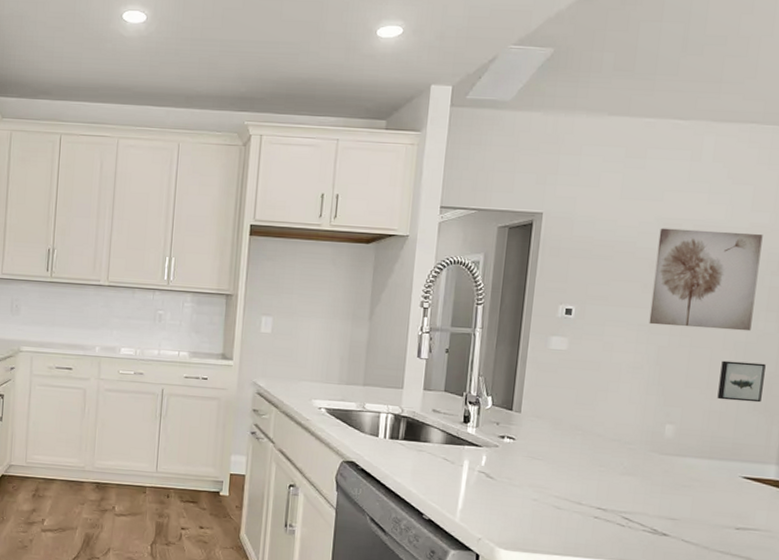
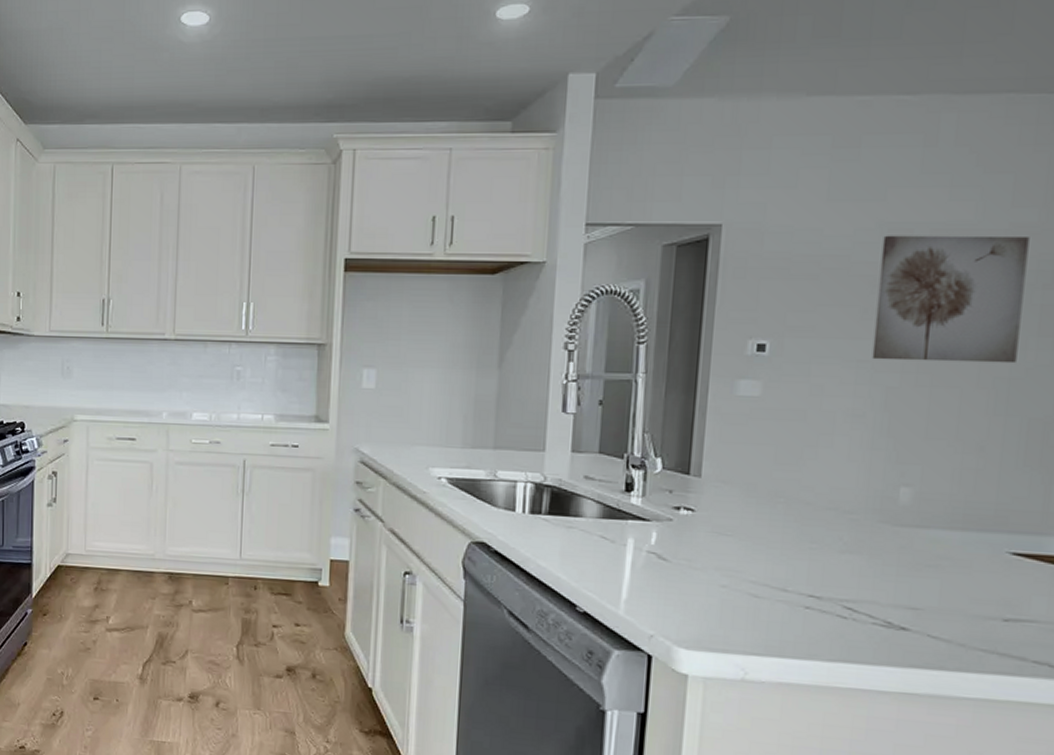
wall art: present [717,360,766,403] -> none [971,402,1039,456]

